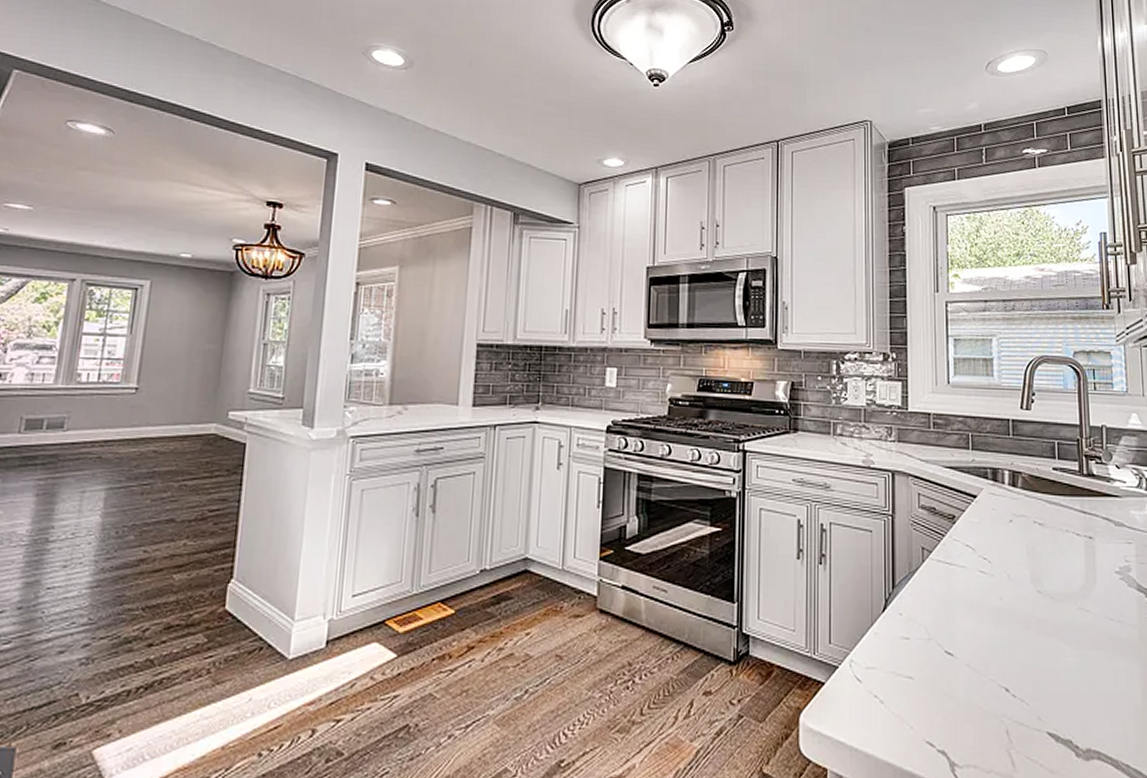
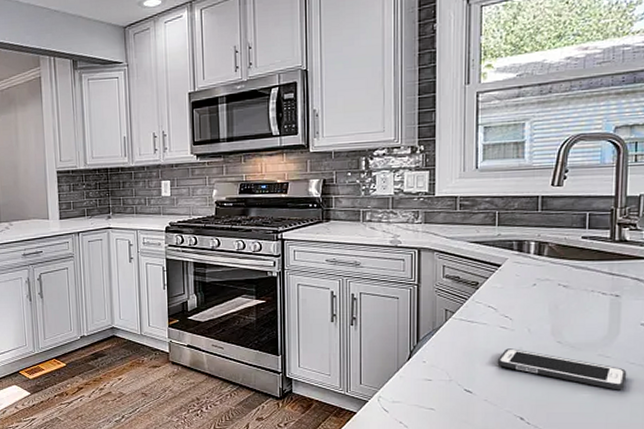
cell phone: none [978,598,1108,653] -> present [497,348,627,390]

